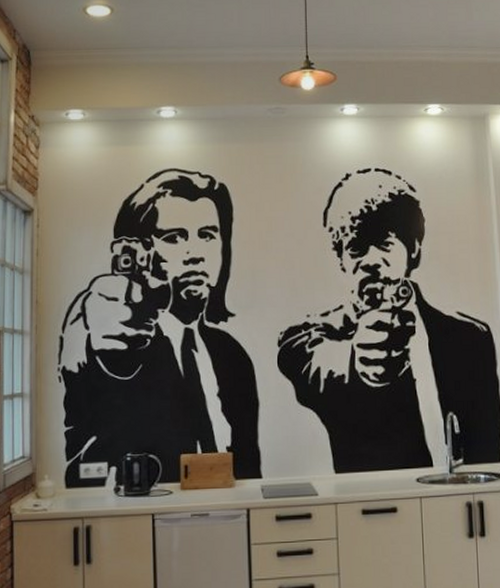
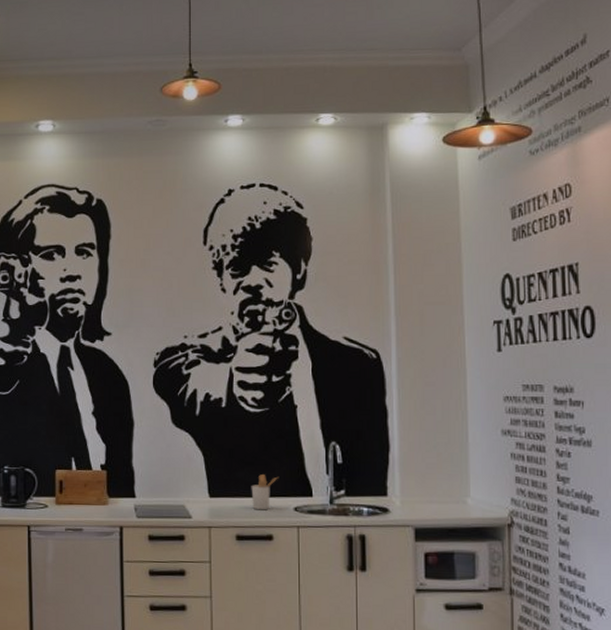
utensil holder: none [375,447,400,484] -> present [251,473,278,511]

